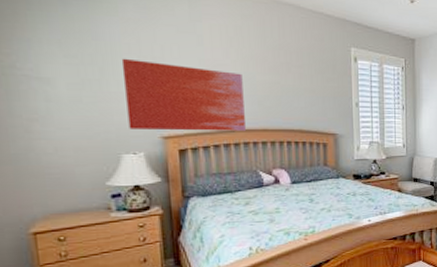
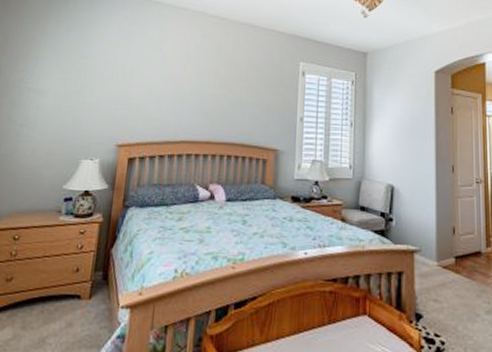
wall art: present [121,58,247,131] -> none [92,73,195,142]

